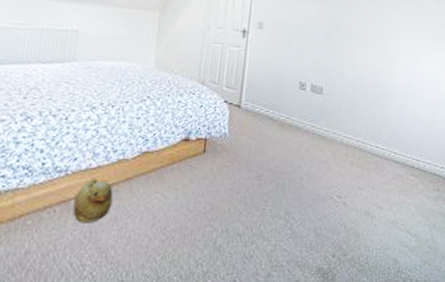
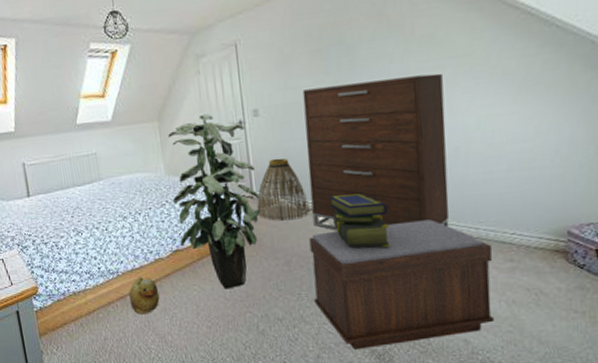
indoor plant: none [152,15,248,200] -> present [168,114,262,290]
basket: none [241,72,291,134] -> present [257,158,309,221]
bench: none [276,148,426,268] -> present [309,219,494,350]
dresser: none [291,14,414,157] -> present [302,73,449,231]
stack of books: none [308,116,356,170] -> present [328,193,391,248]

